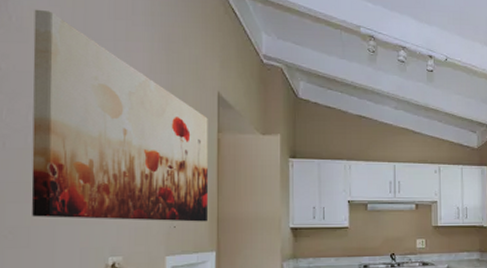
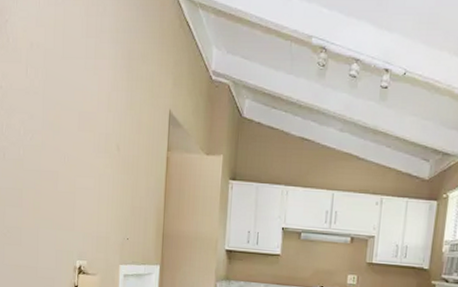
wall art: present [31,9,208,222] -> none [22,30,160,237]

